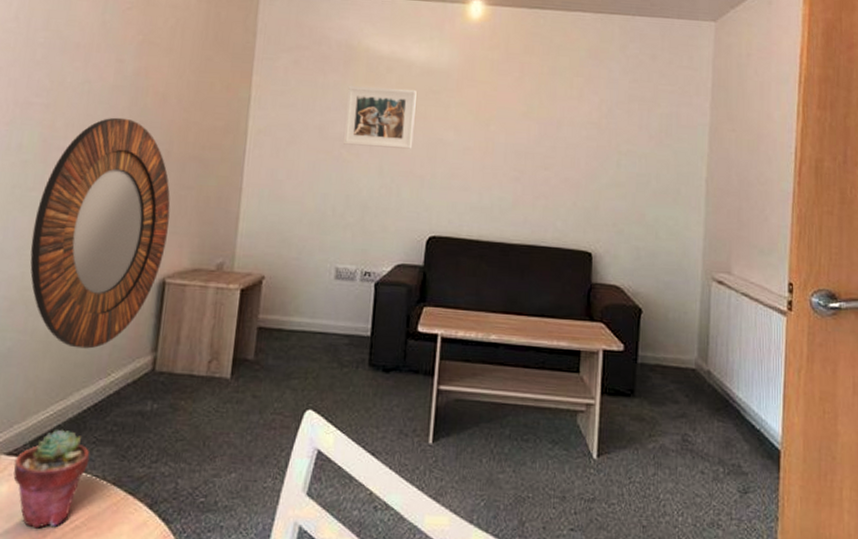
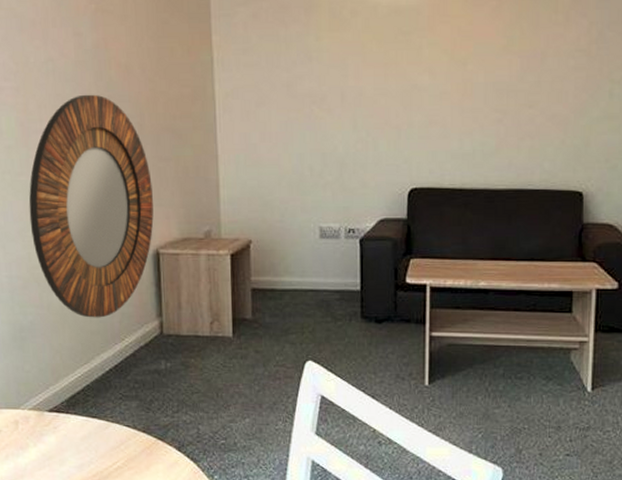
potted succulent: present [13,429,90,529] -> none [56,388,120,470]
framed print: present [342,86,417,149] -> none [312,34,386,100]

